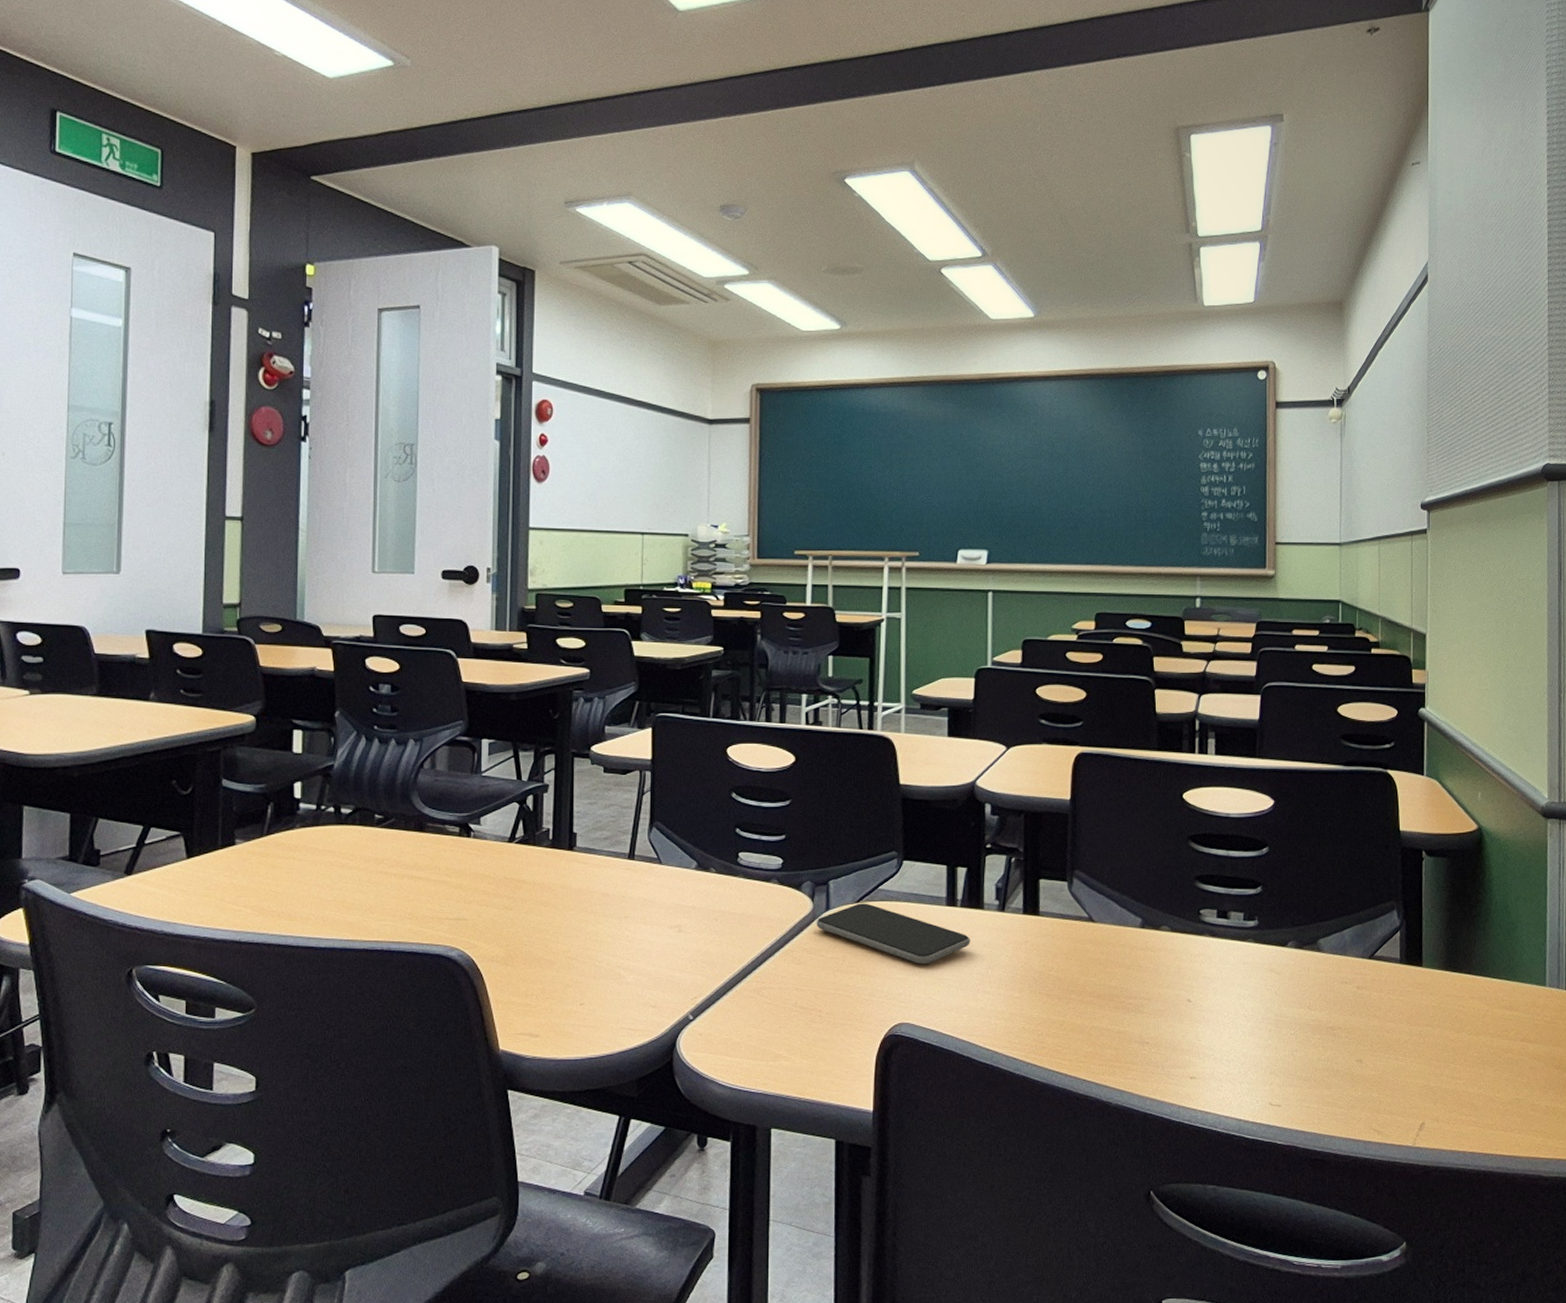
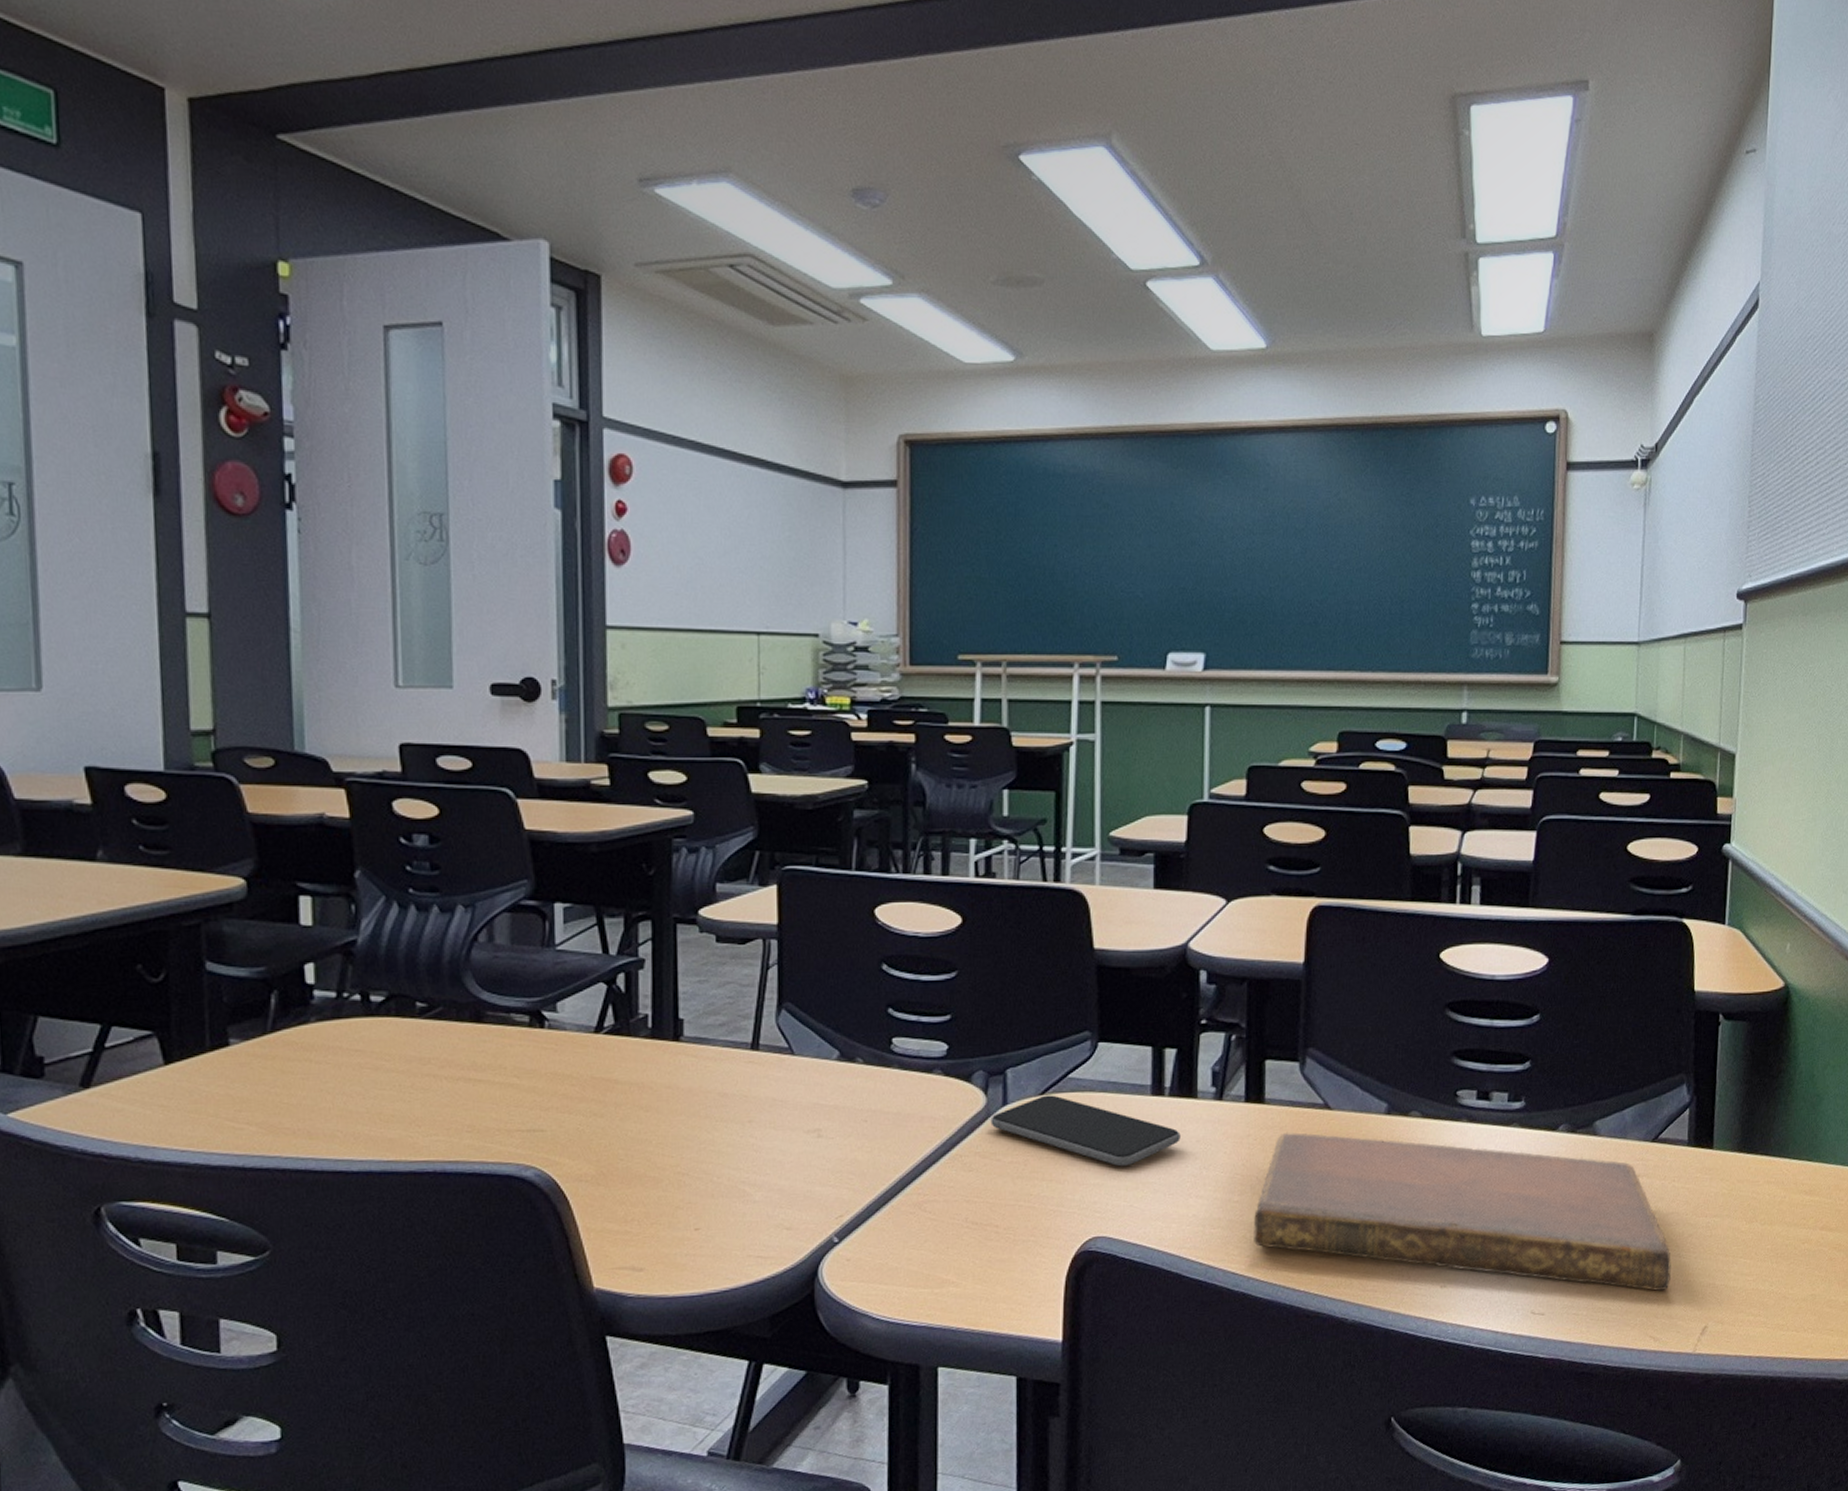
notebook: none [1032,941,1390,1089] -> present [1254,1132,1671,1291]

